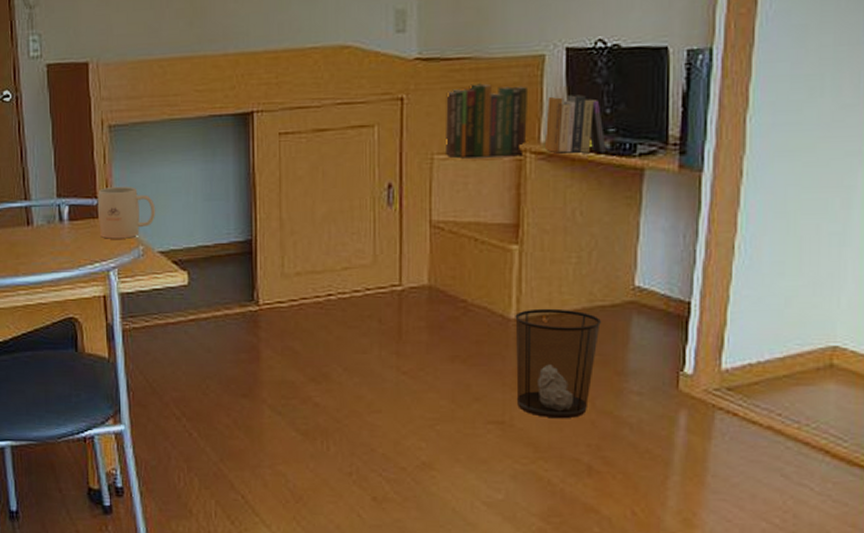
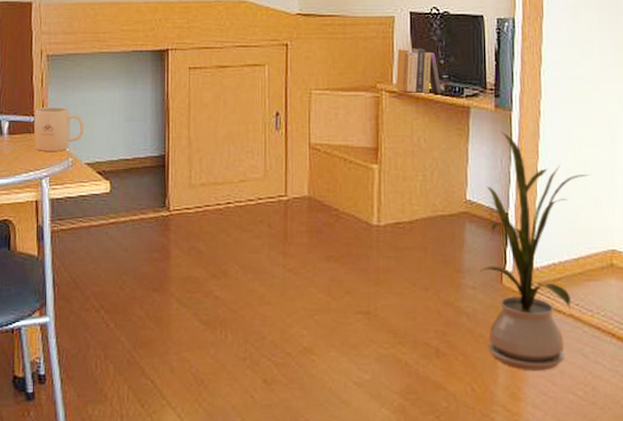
books: present [446,83,527,158] -> none [321,36,383,94]
waste bin: present [515,308,602,419] -> none [376,217,443,309]
house plant: none [650,199,808,493] -> present [480,131,590,371]

